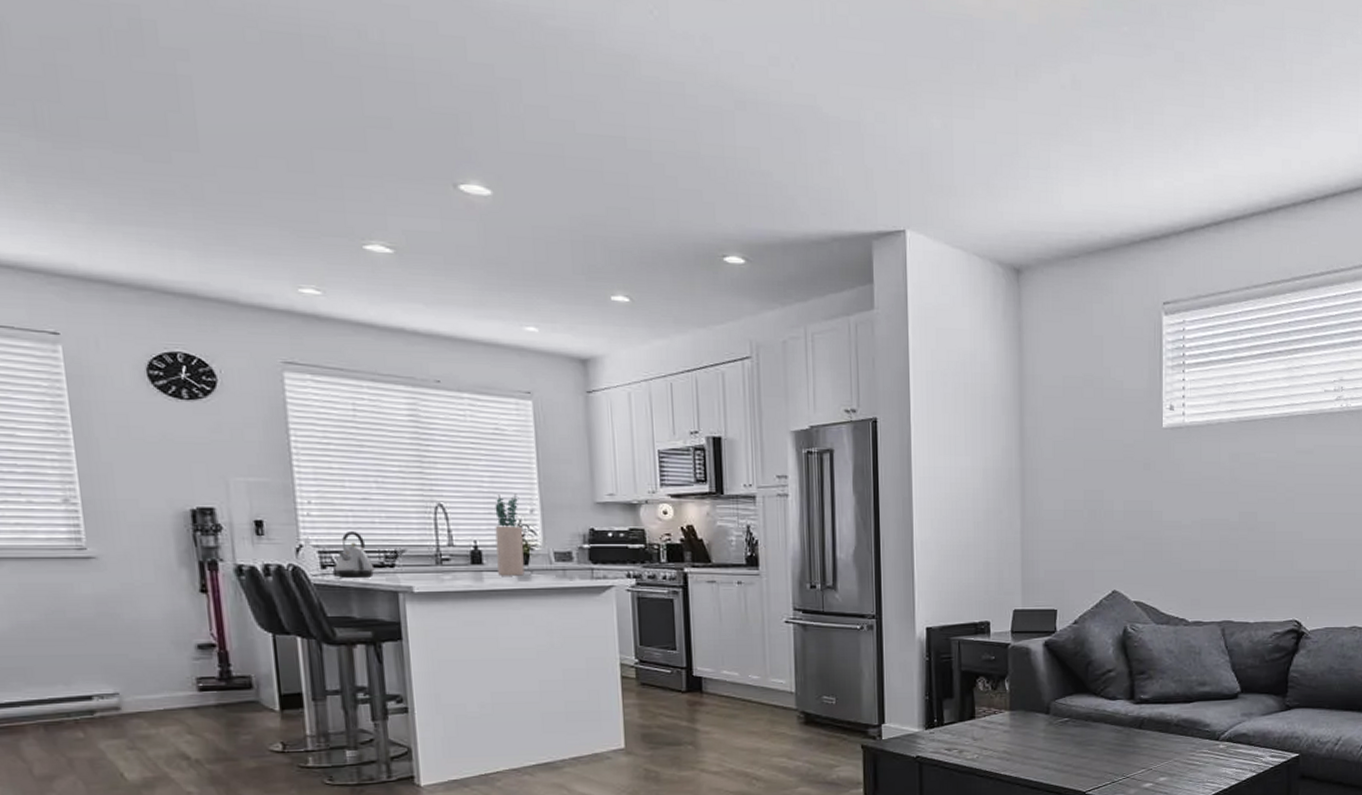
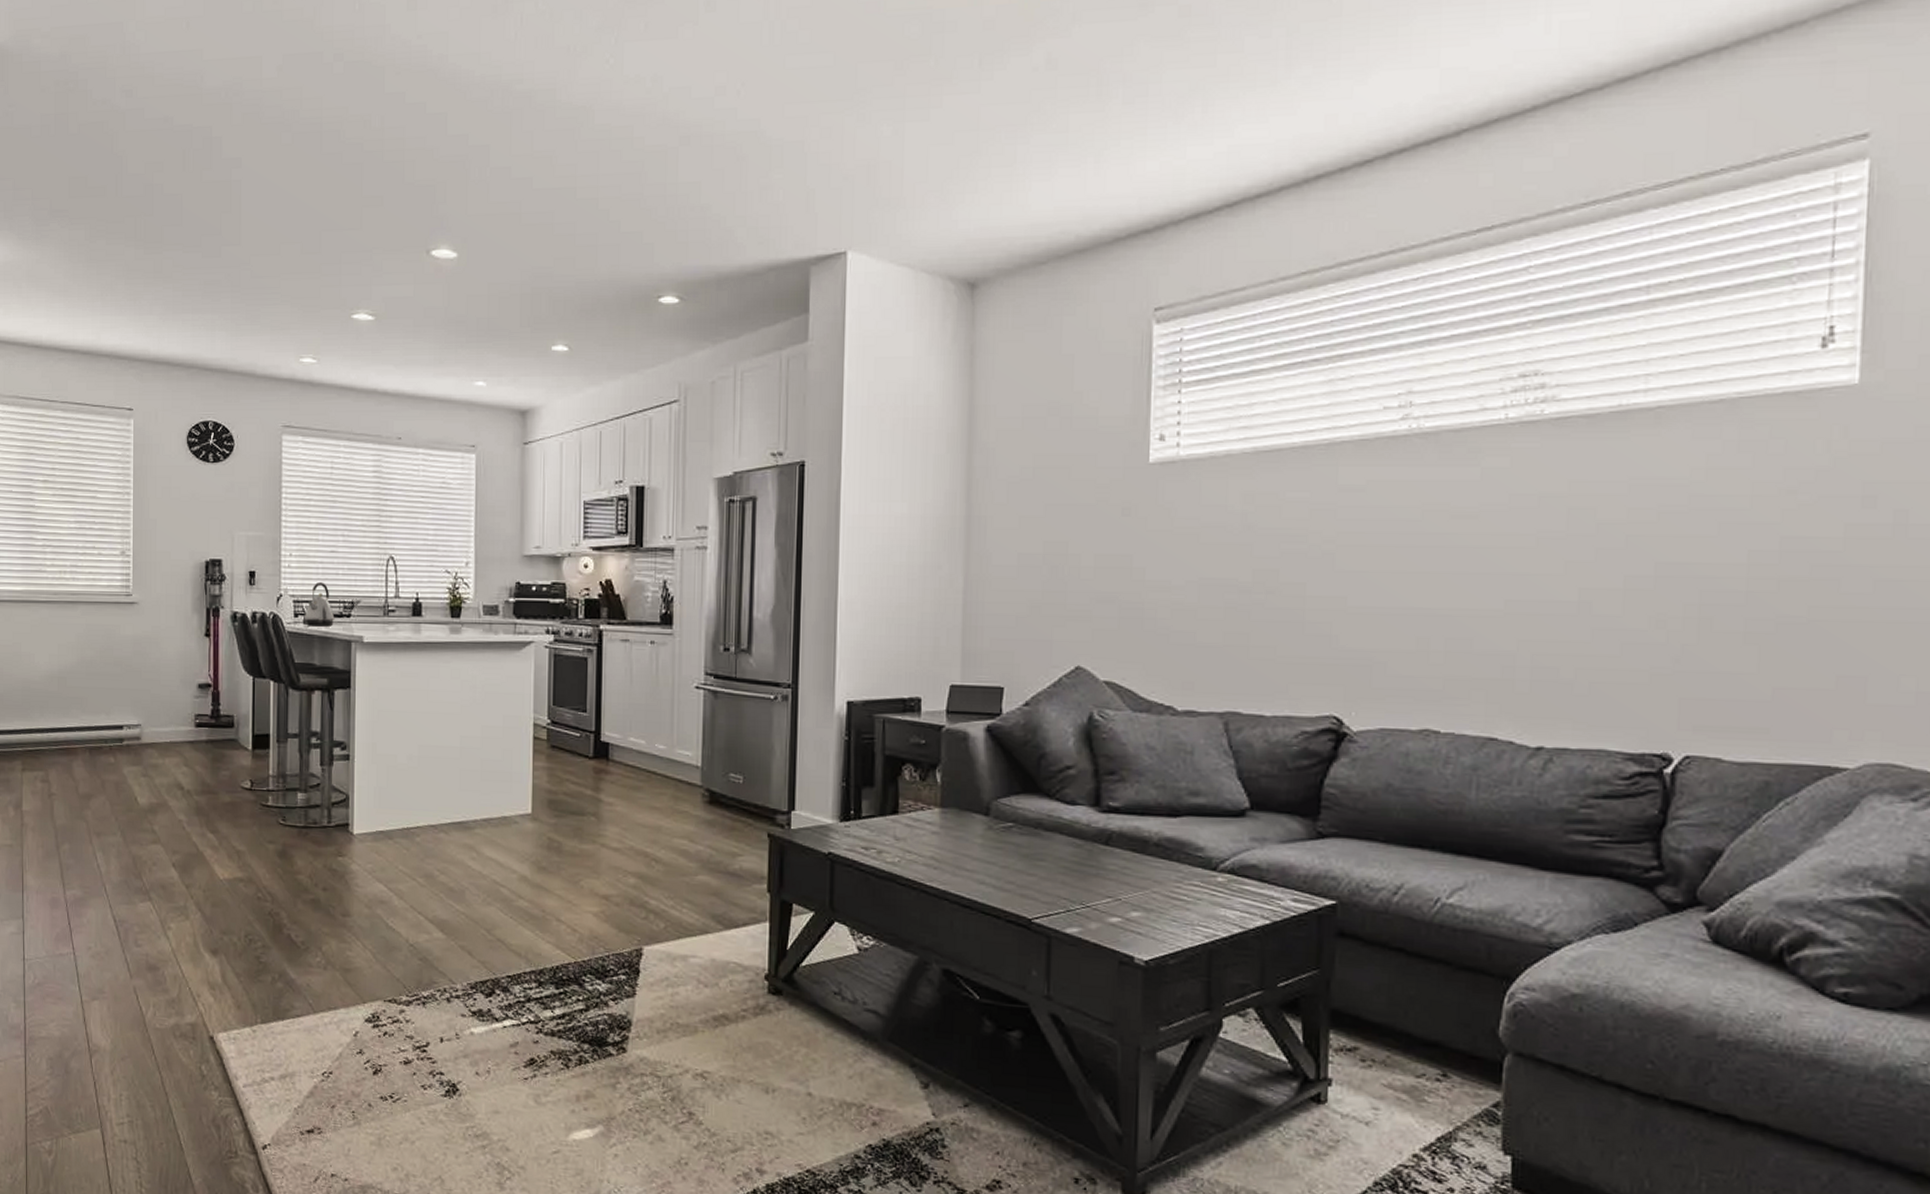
vase: present [495,493,525,576] -> none [434,546,458,629]

